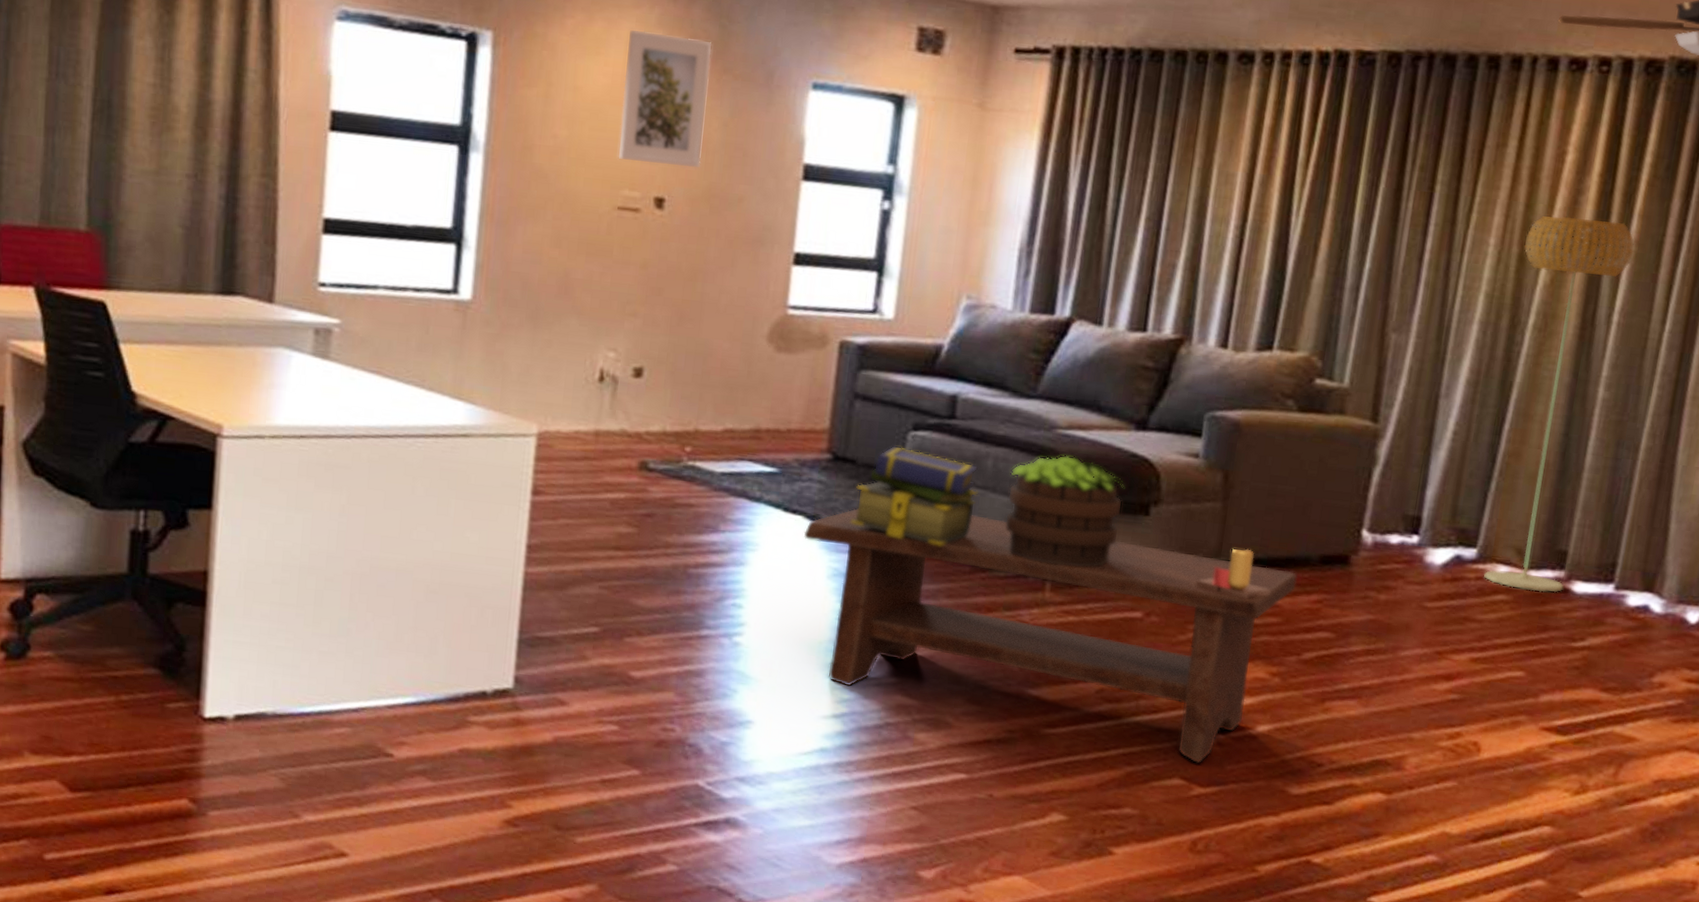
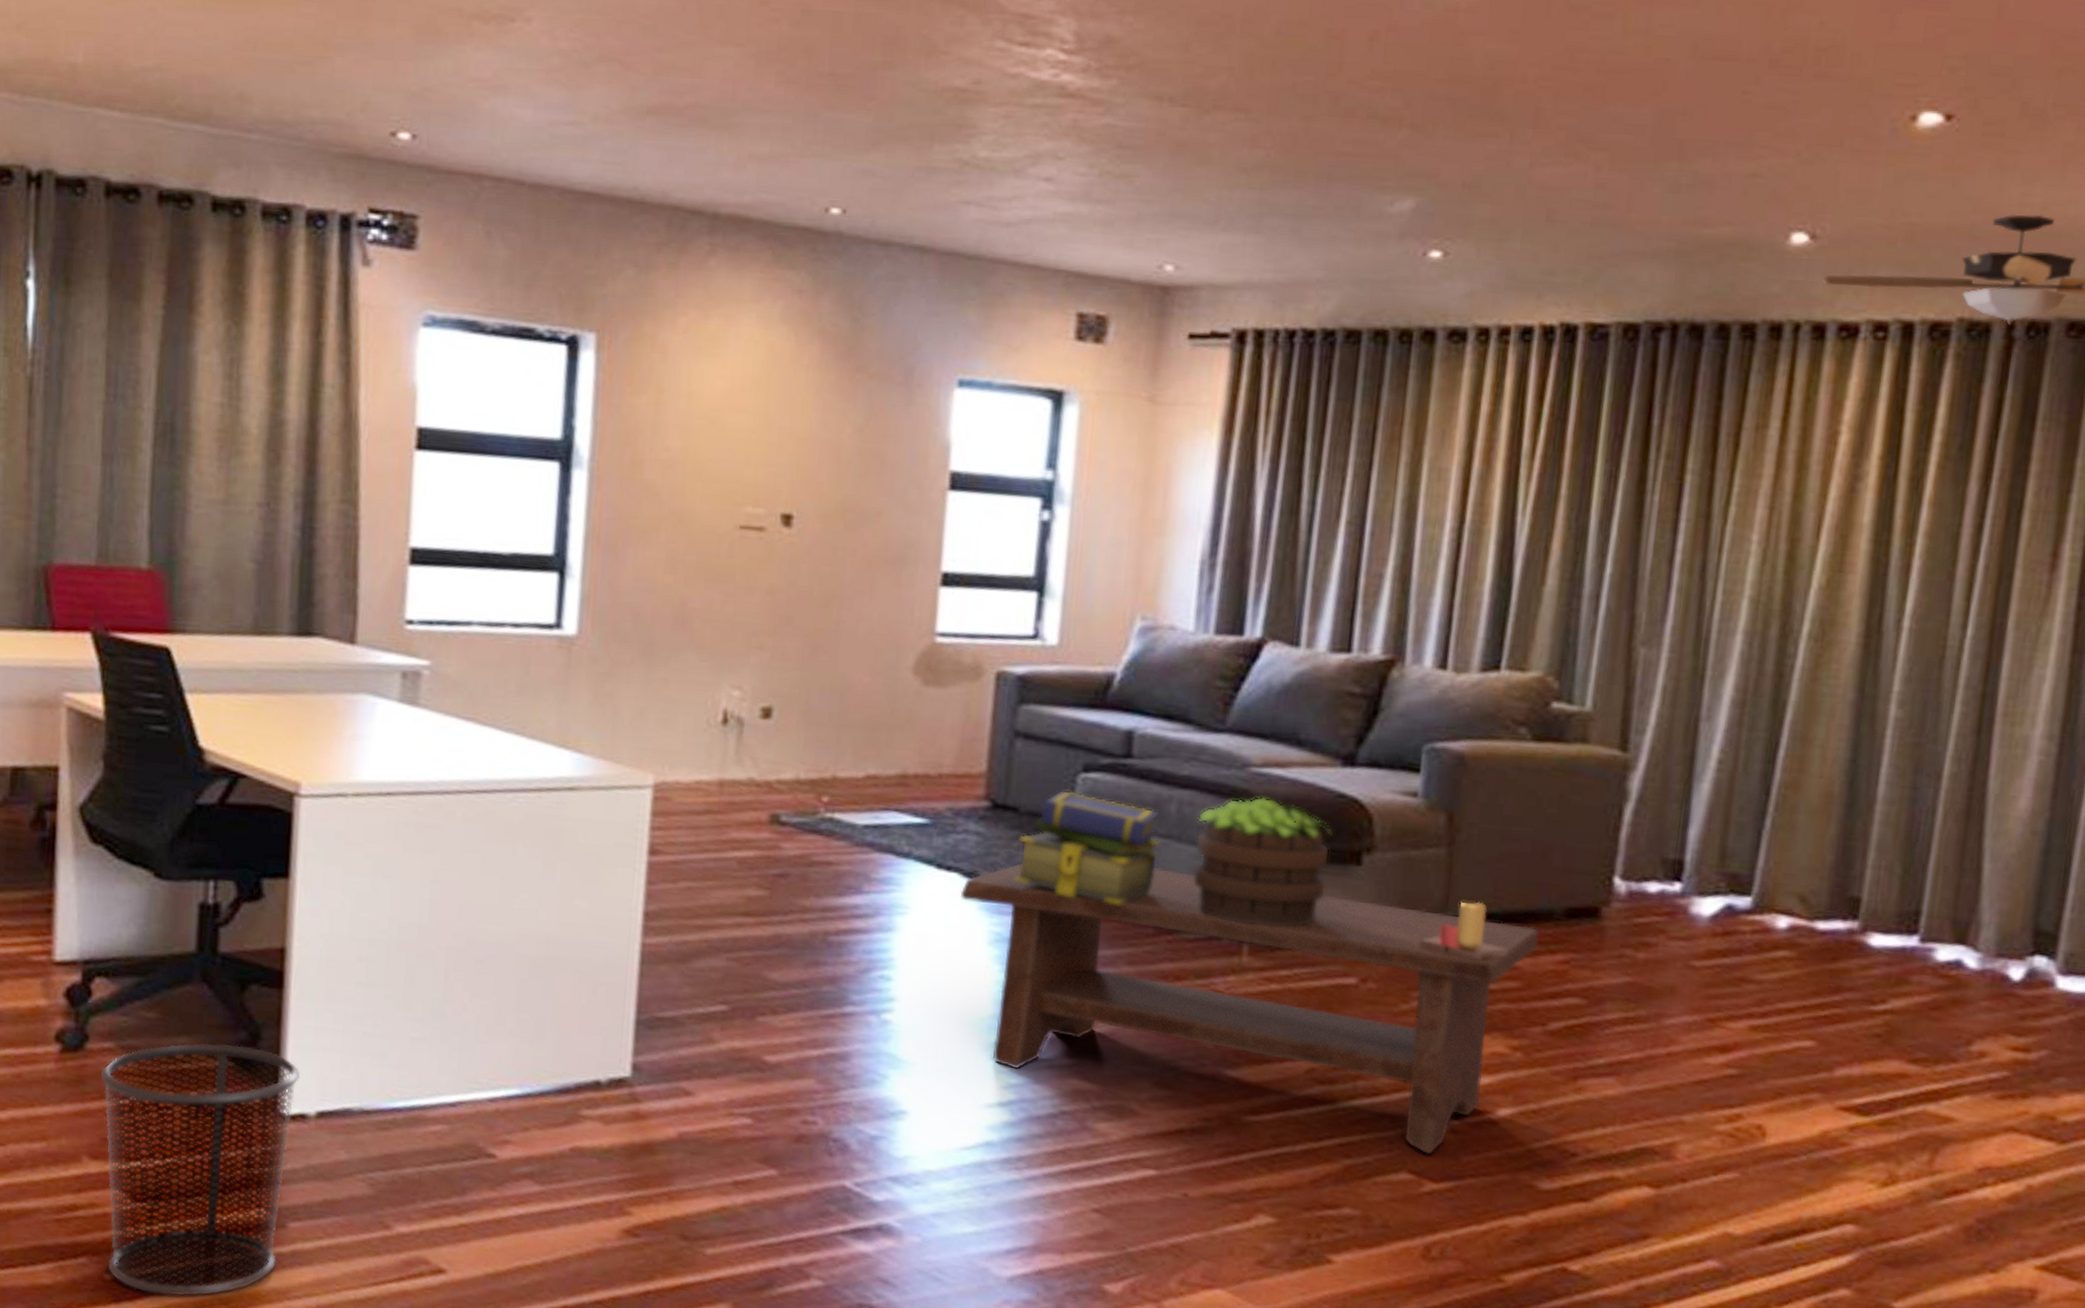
waste bin: none [41,653,221,875] -> present [101,1043,301,1297]
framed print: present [618,29,711,168] -> none [739,326,842,480]
floor lamp: present [1484,216,1634,593] -> none [1761,506,1925,947]

